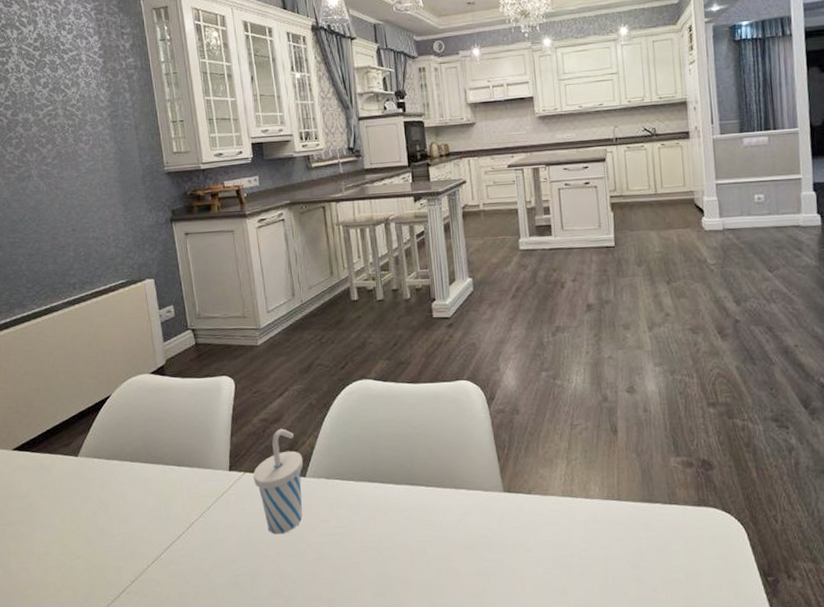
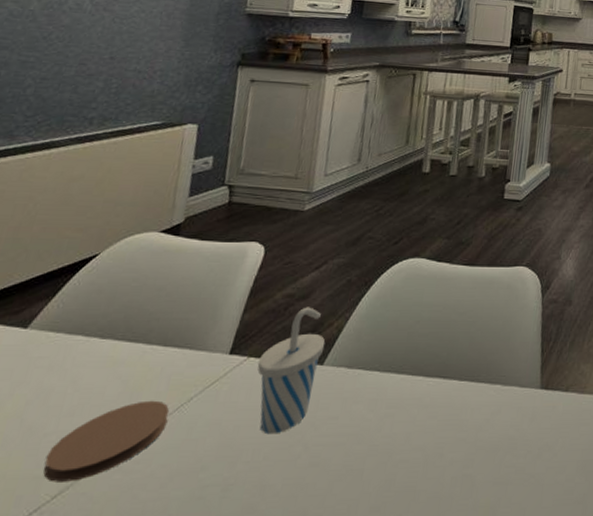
coaster: none [119,509,197,571] -> present [43,400,170,482]

